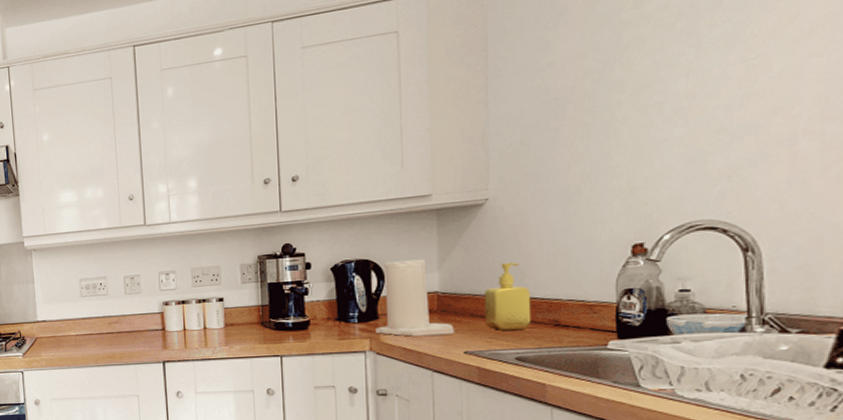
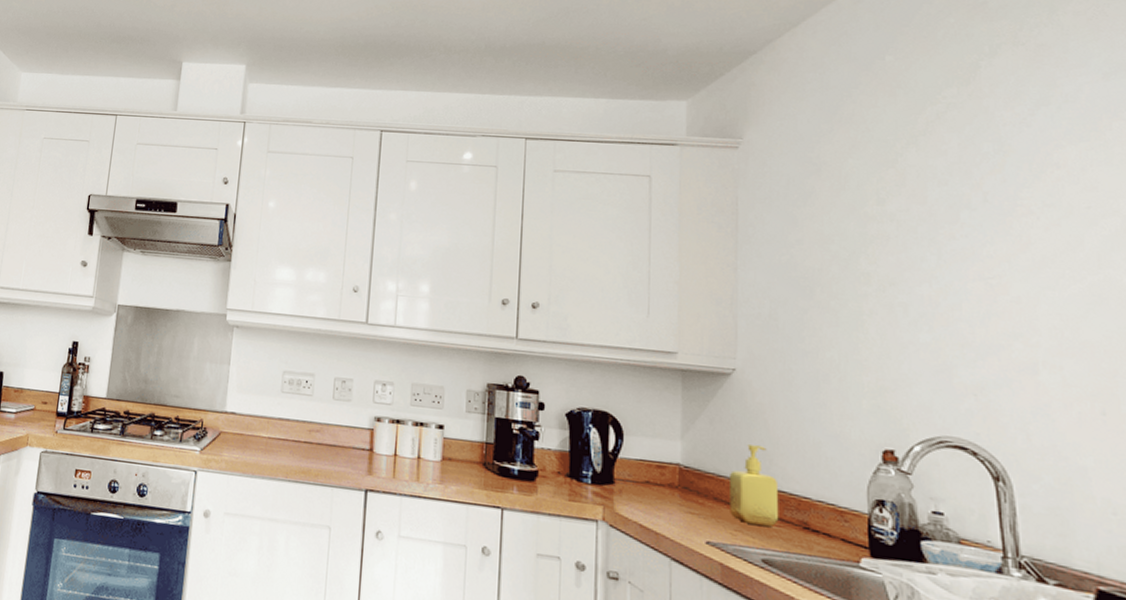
paper towel: present [376,259,455,337] -> none [610,418,697,518]

